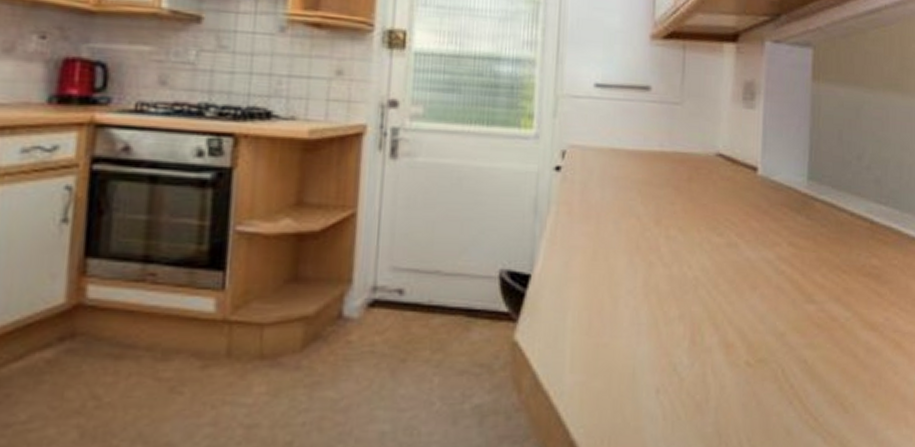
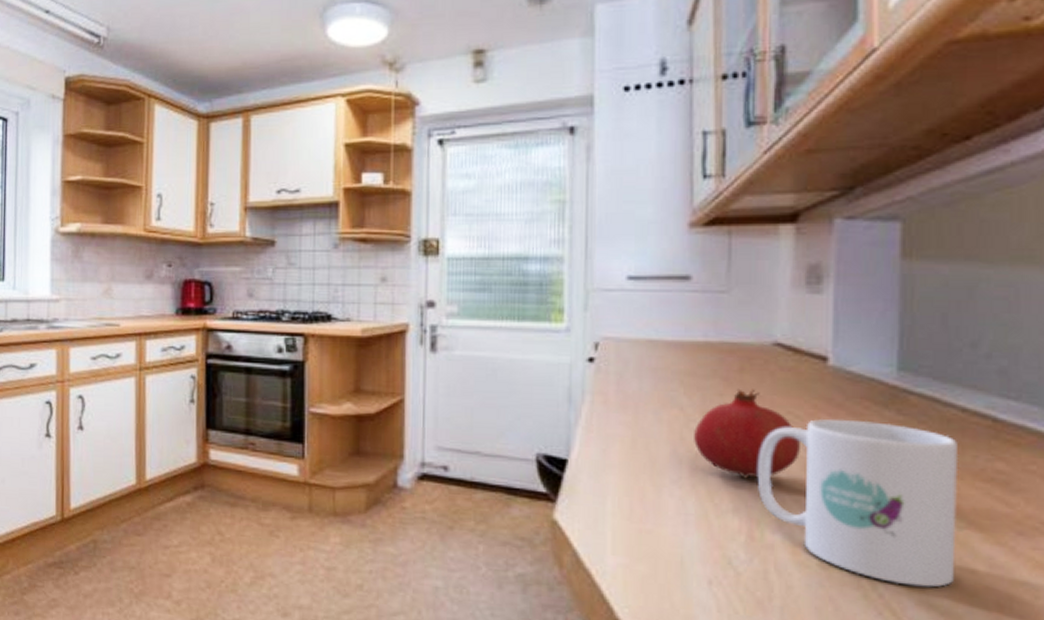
fruit: none [648,197,735,285] -> present [694,388,800,479]
mug: none [700,224,848,374] -> present [757,418,959,588]

